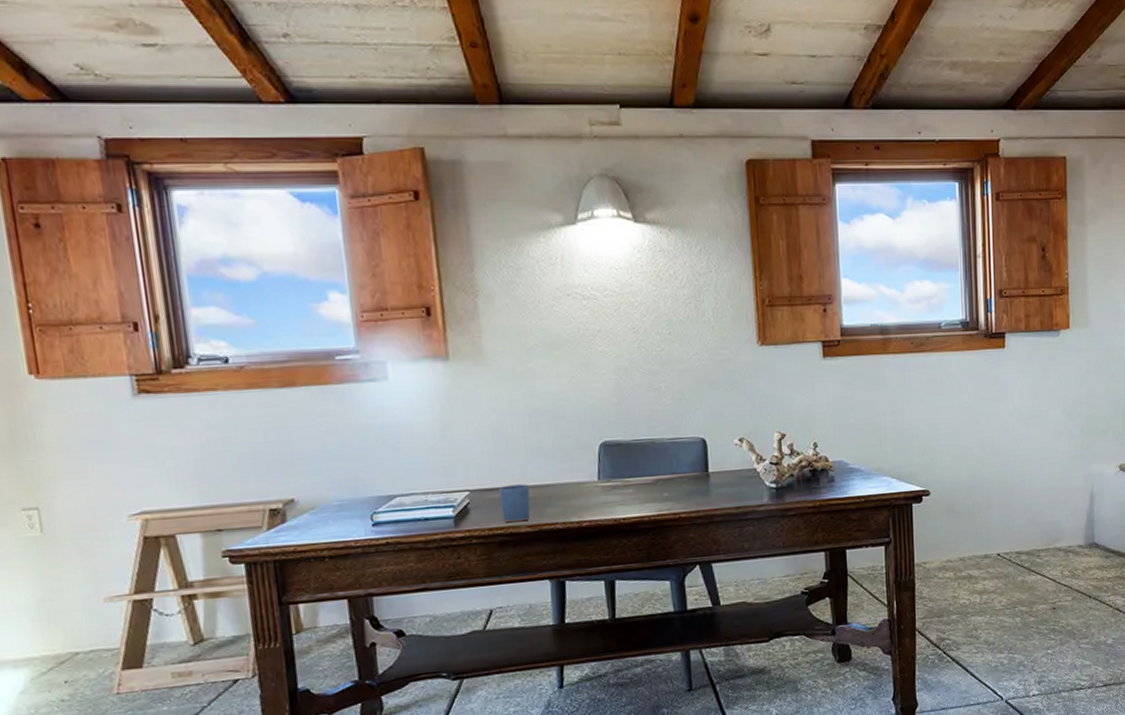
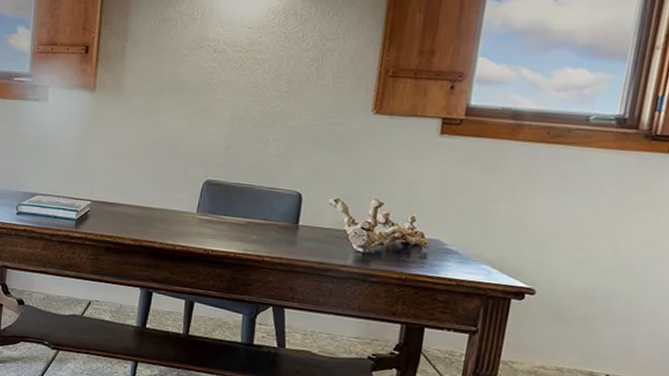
mug: present [499,484,531,523] -> none [113,202,138,235]

